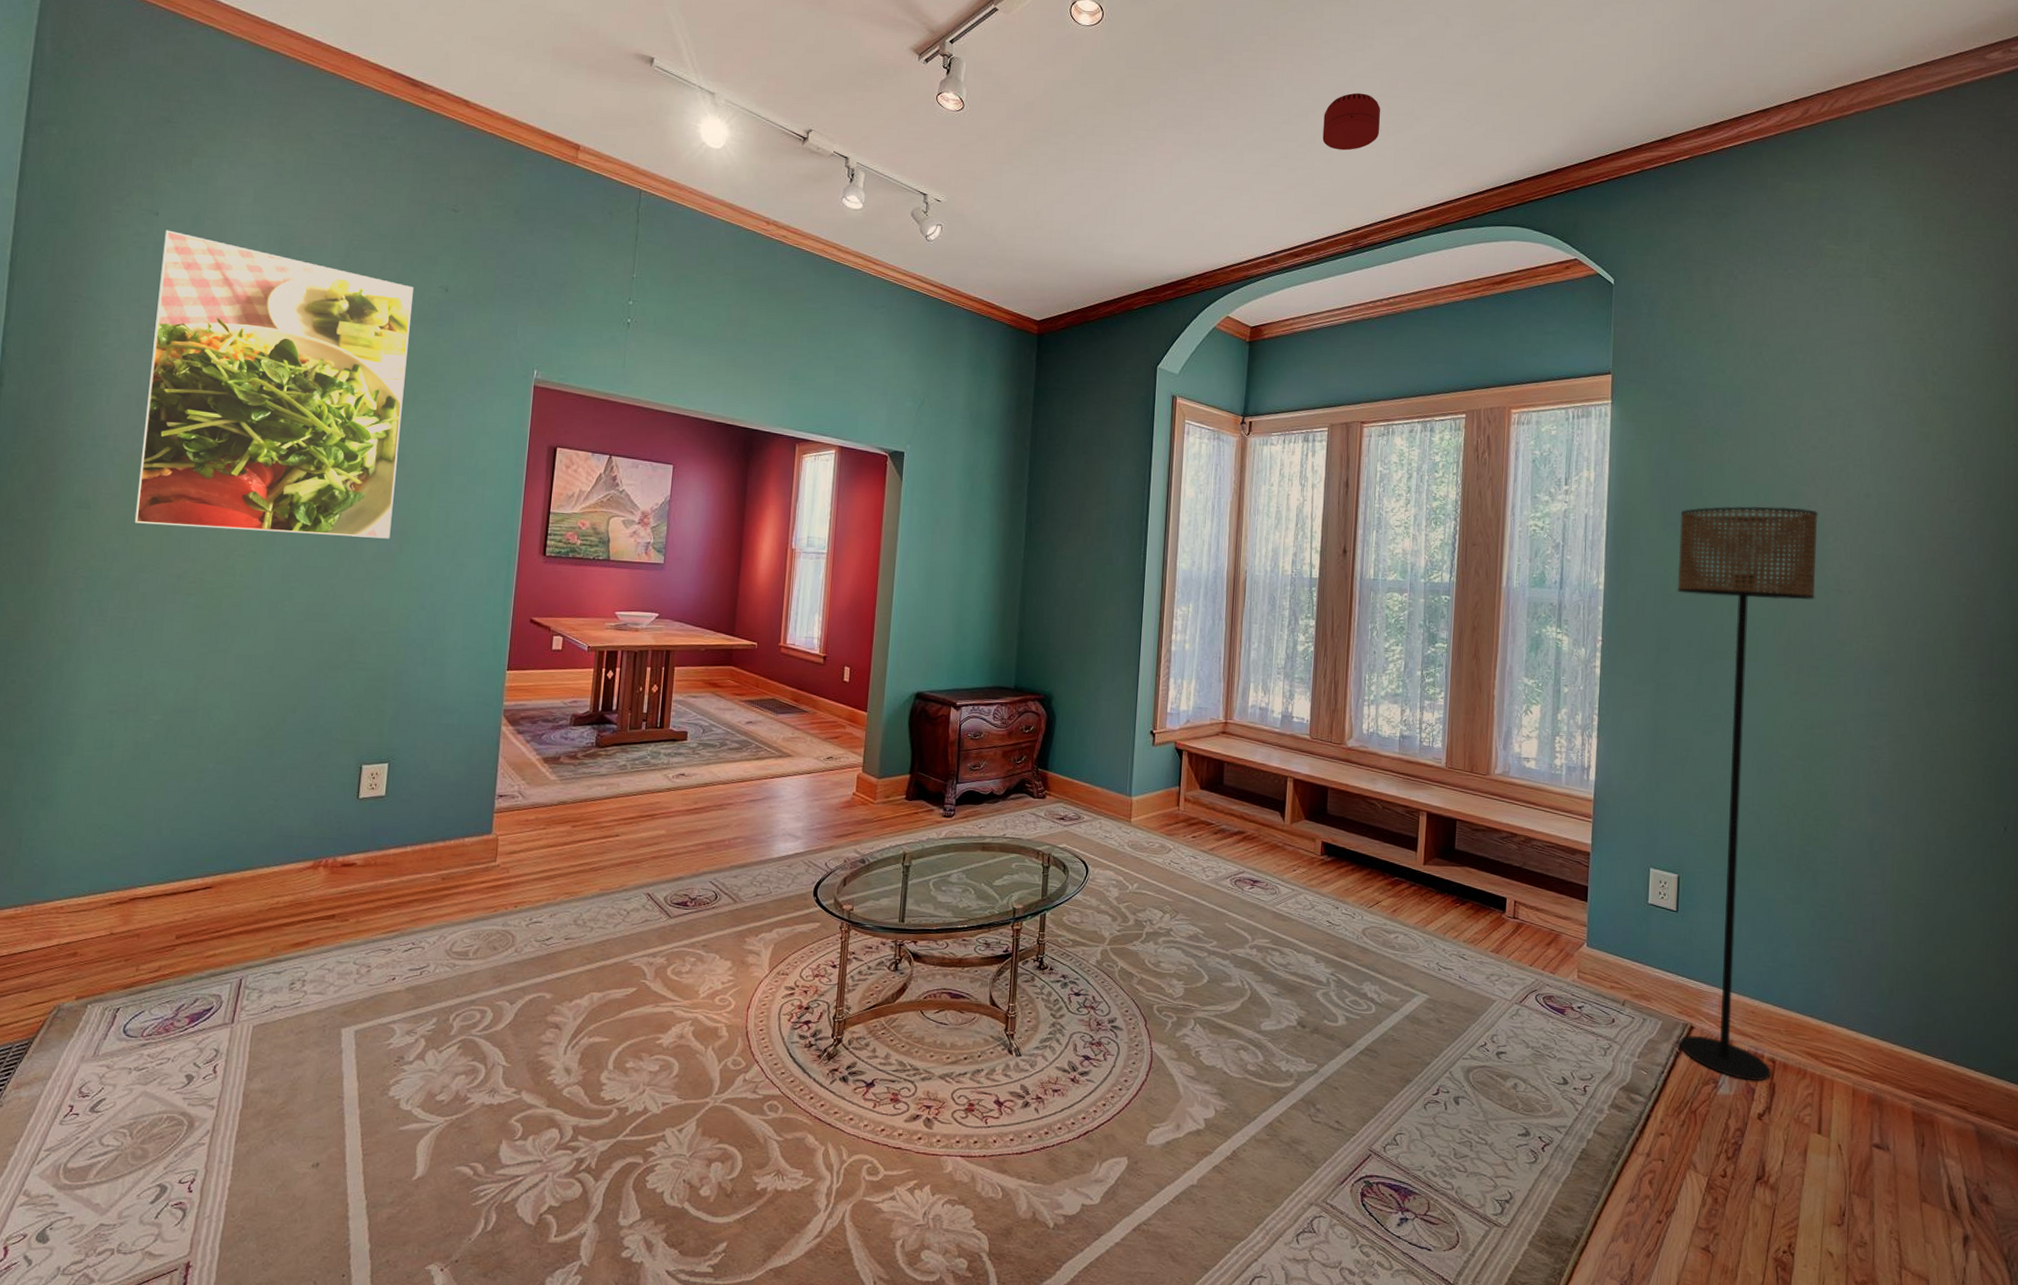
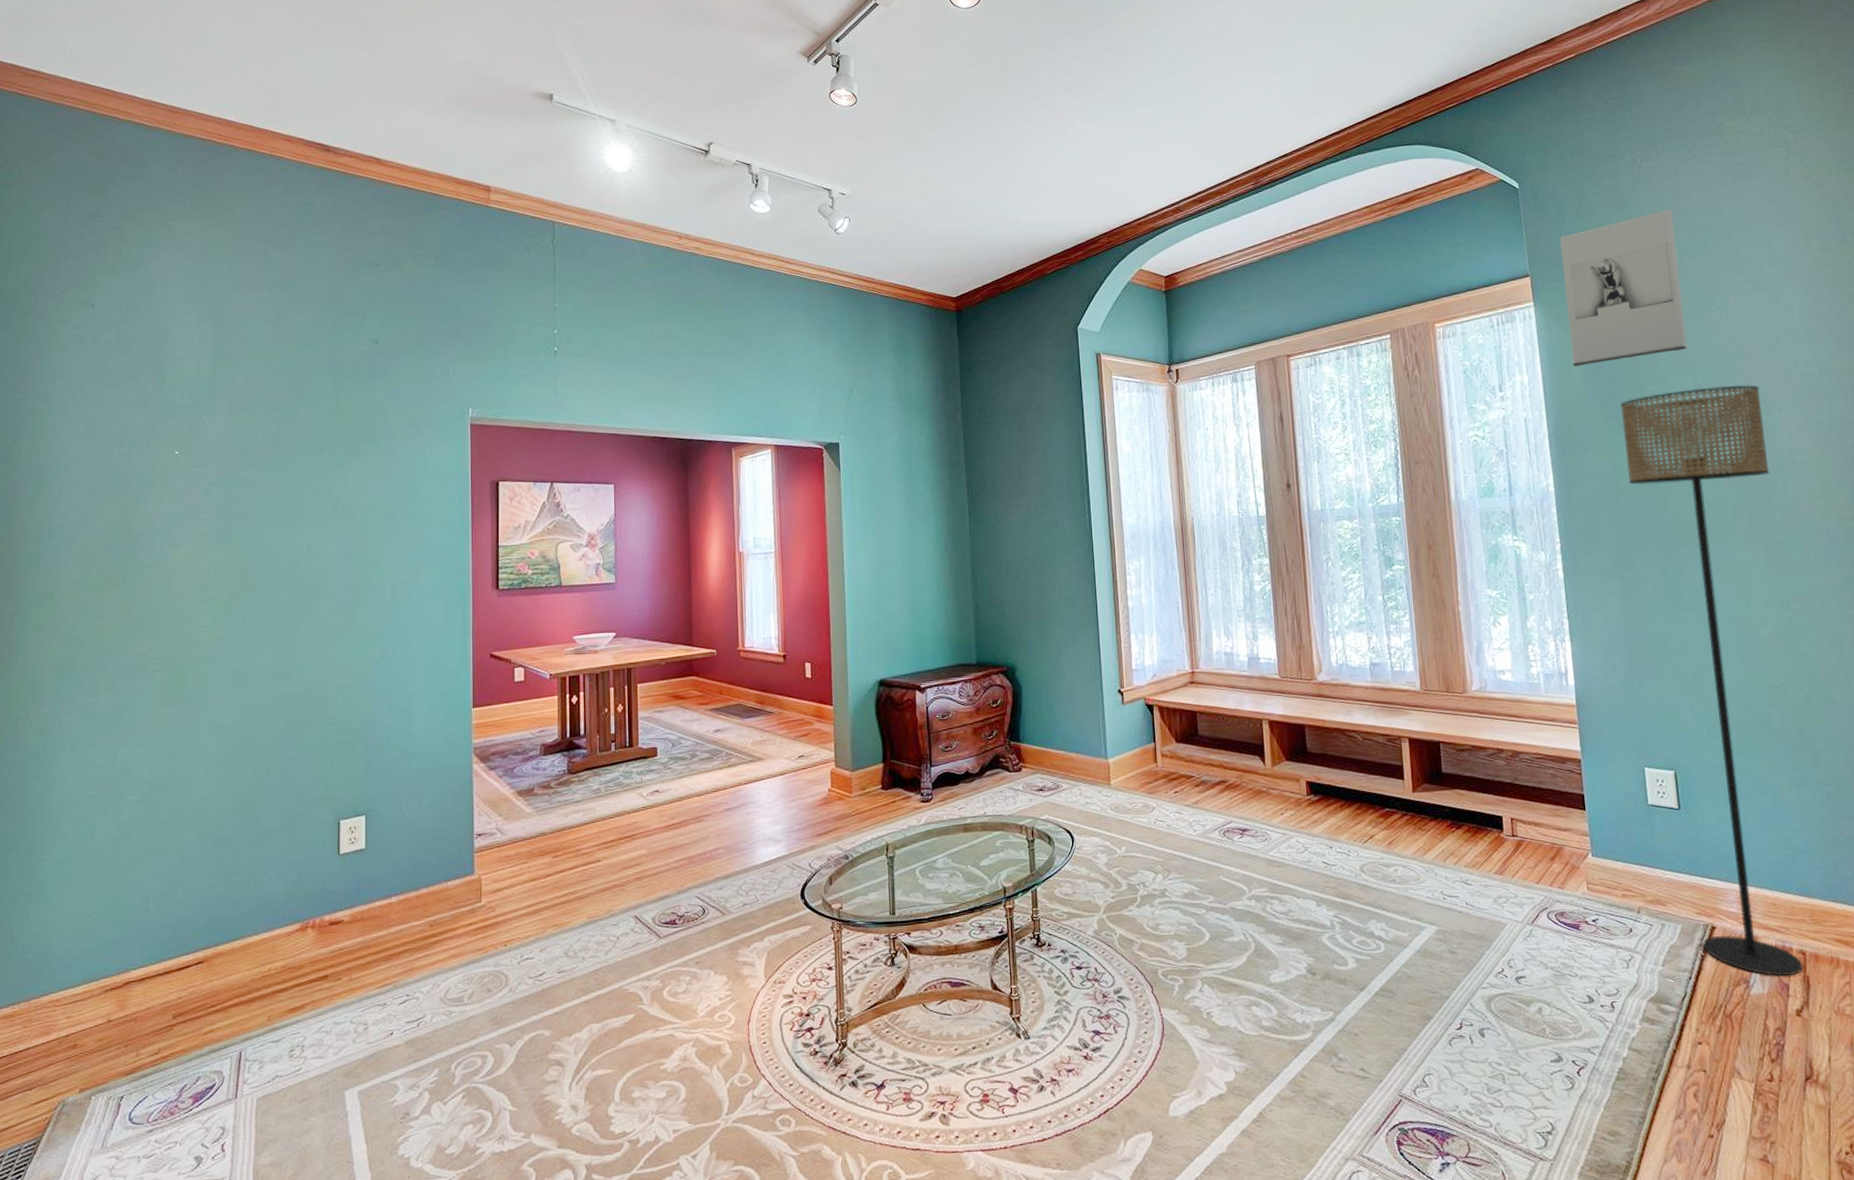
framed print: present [135,230,413,539] -> none [97,319,345,608]
smoke detector: present [1322,93,1381,151] -> none [1208,36,1265,94]
wall sculpture: none [1640,324,1761,470] -> present [1560,209,1687,367]

